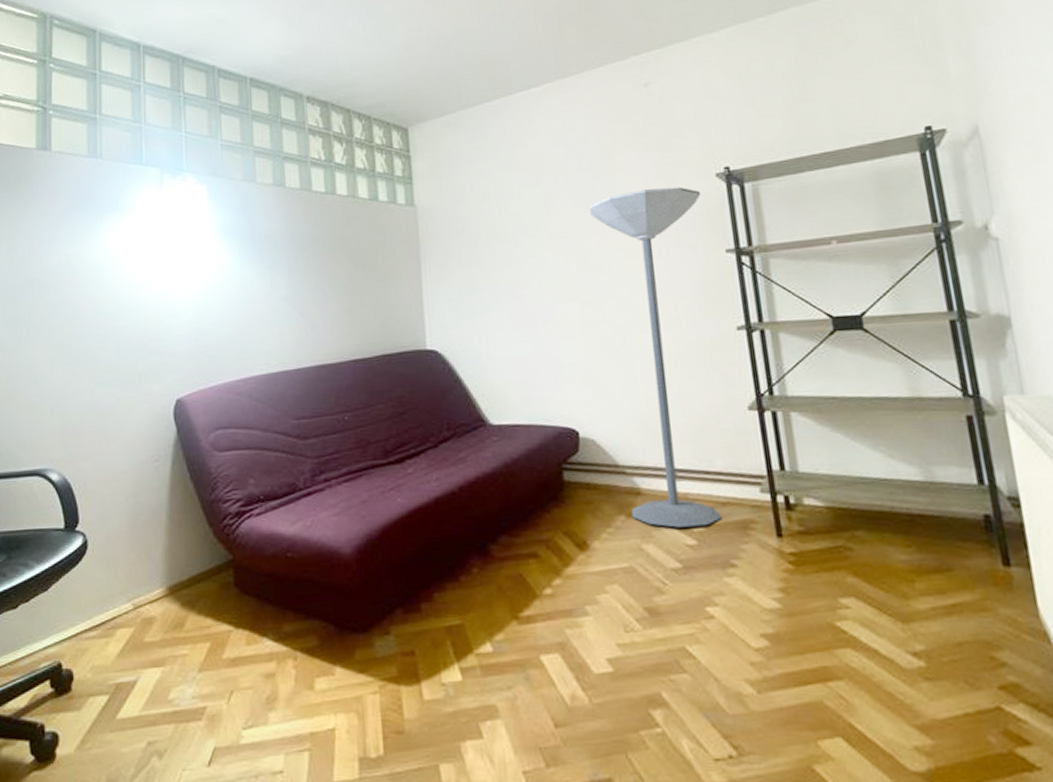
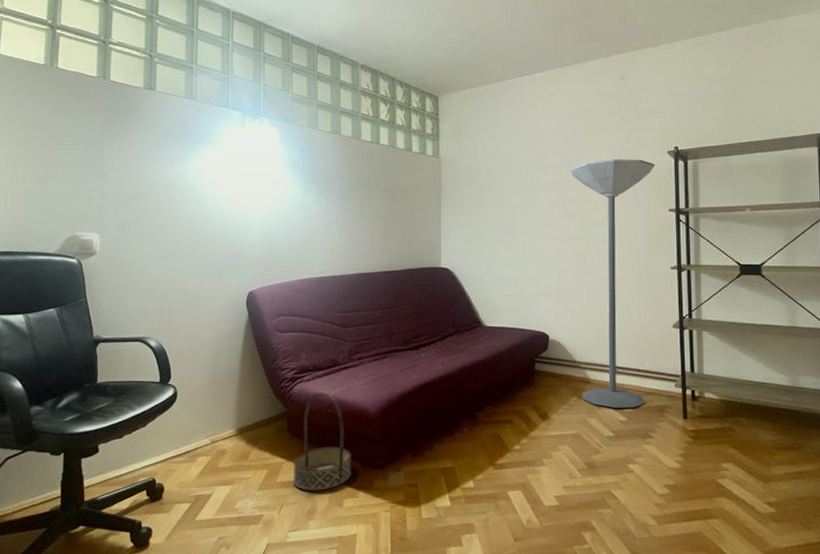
basket: none [245,528,323,669] -> present [293,391,351,491]

